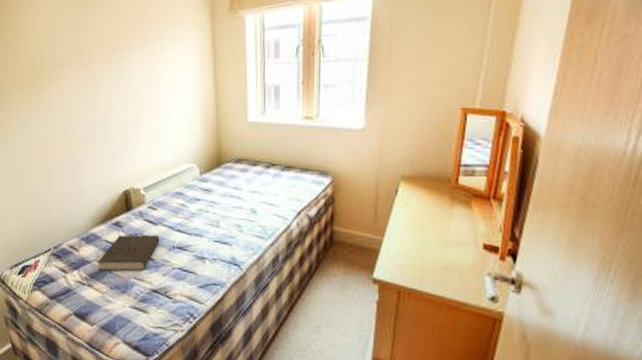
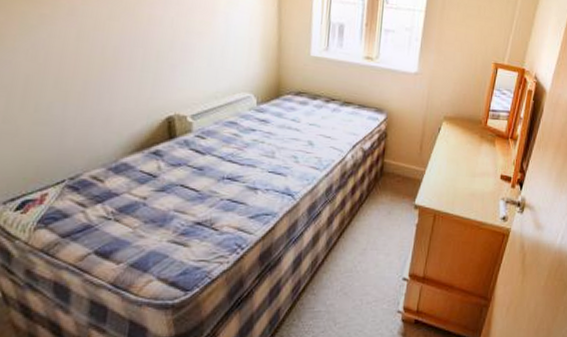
book: present [98,235,160,272] -> none [129,165,208,205]

